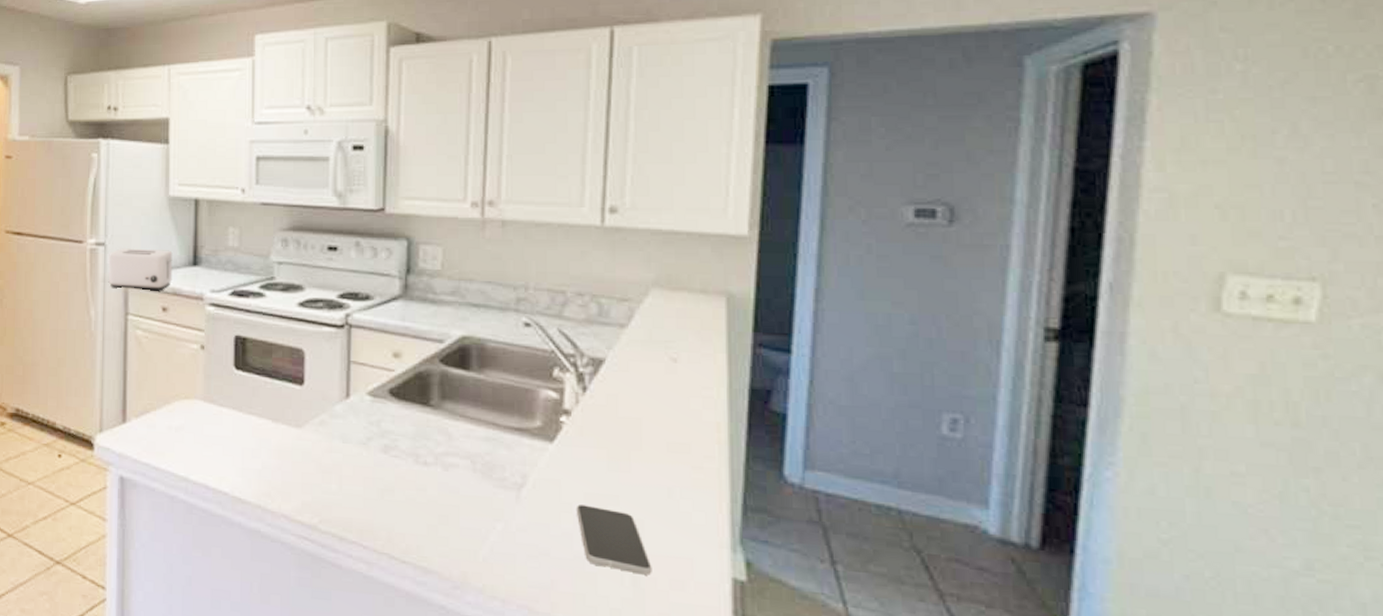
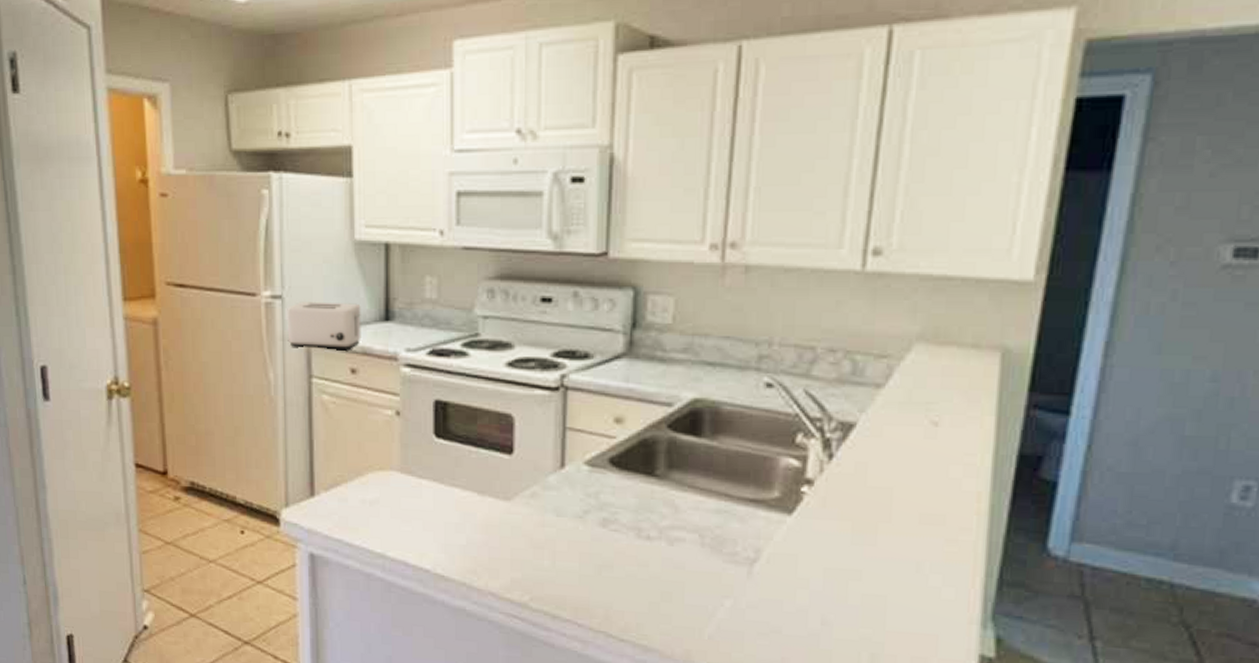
mobile phone: present [576,505,652,576] -> none [813,580,893,653]

